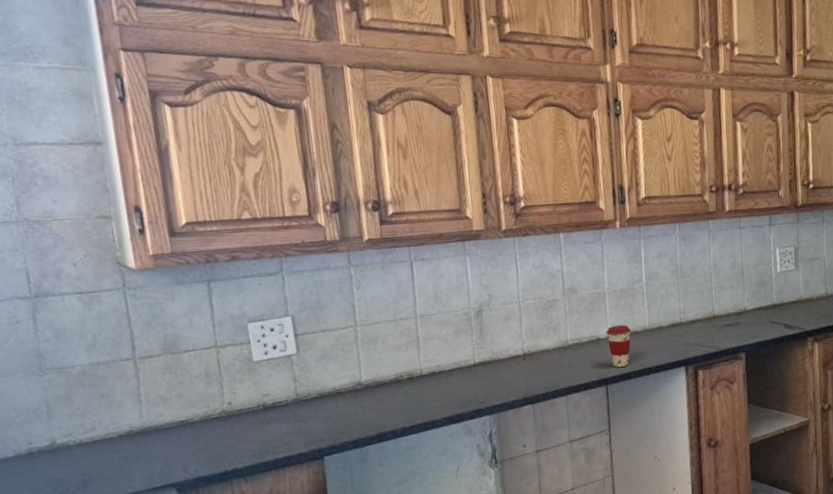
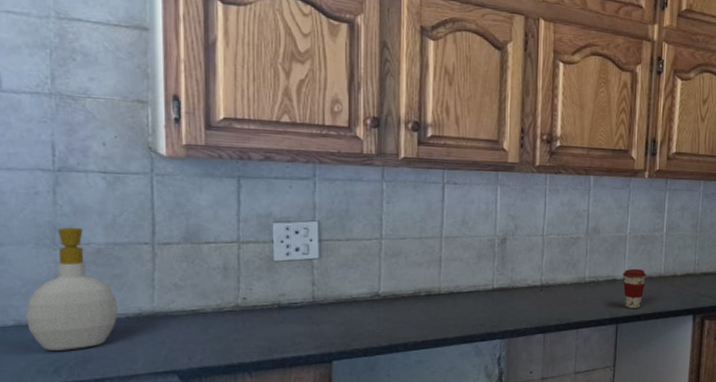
soap bottle: none [23,351,110,478] -> present [26,227,118,352]

